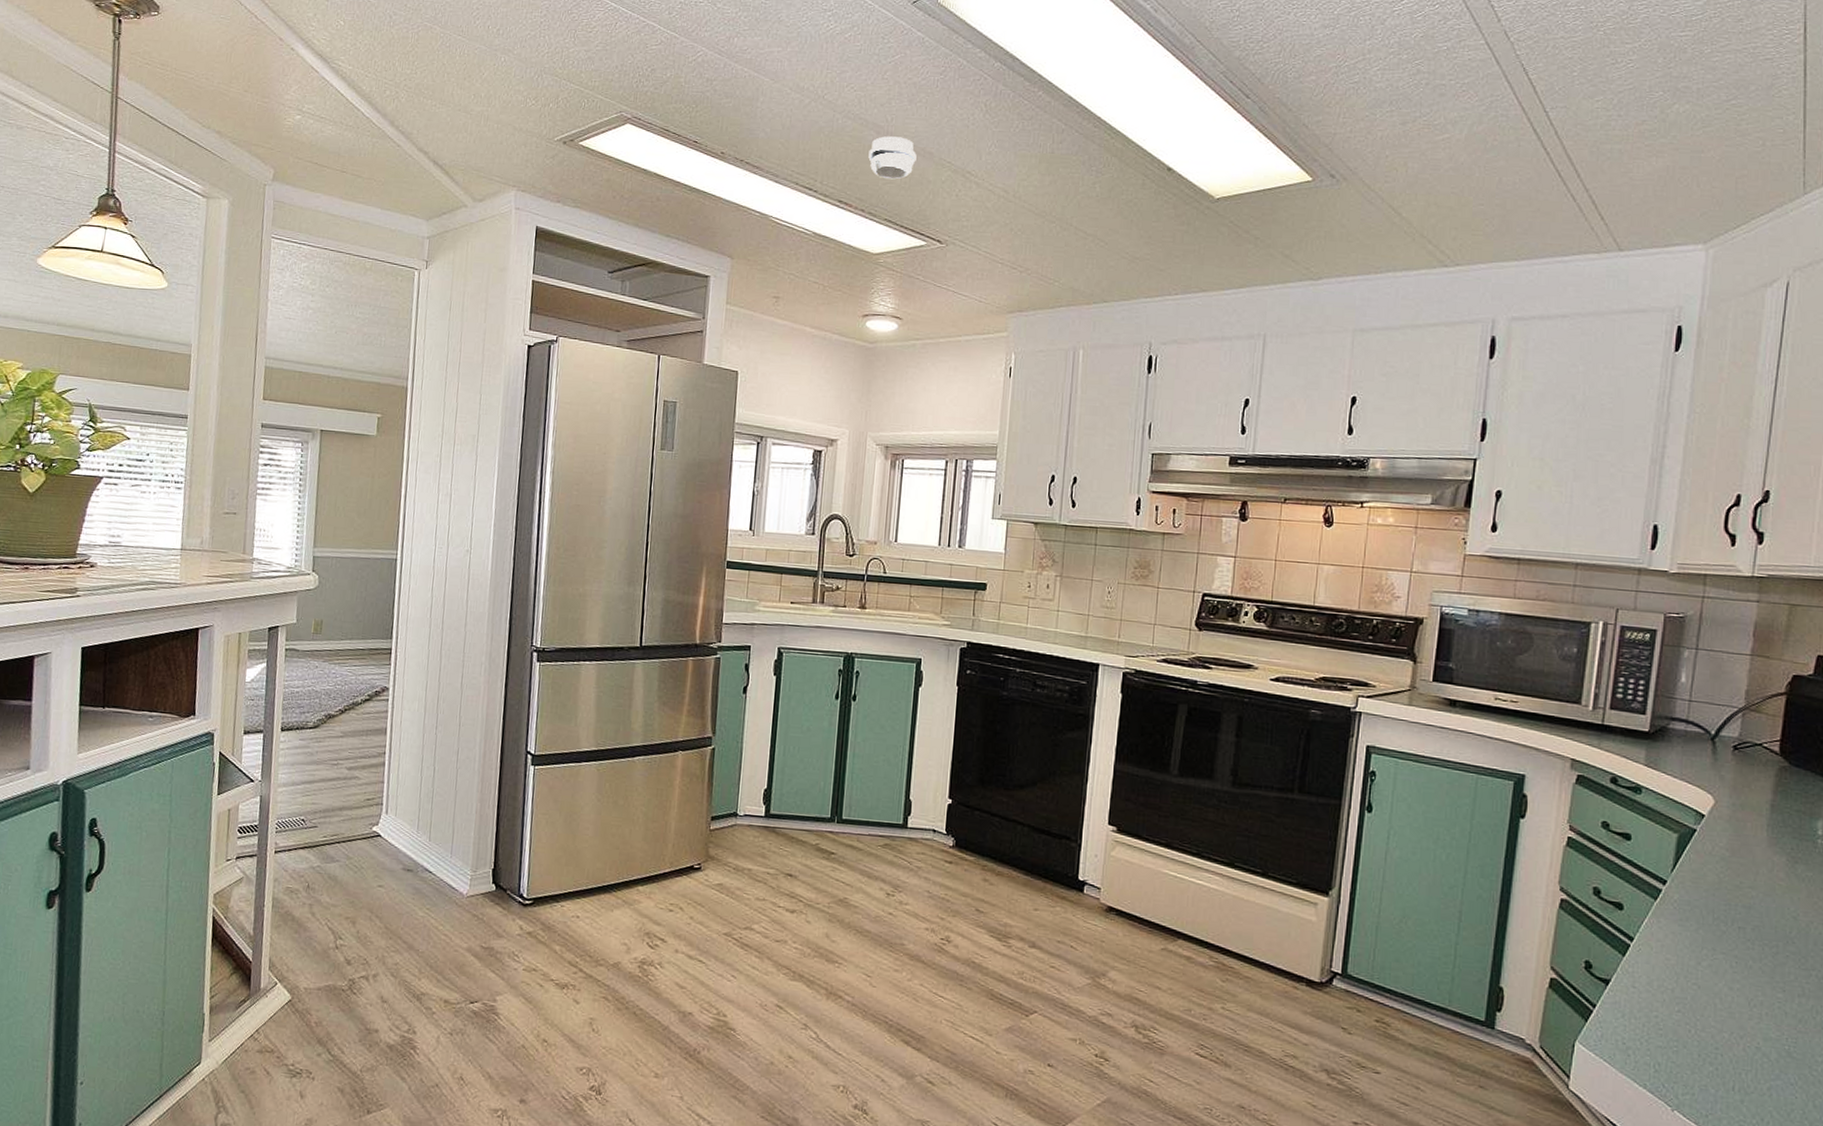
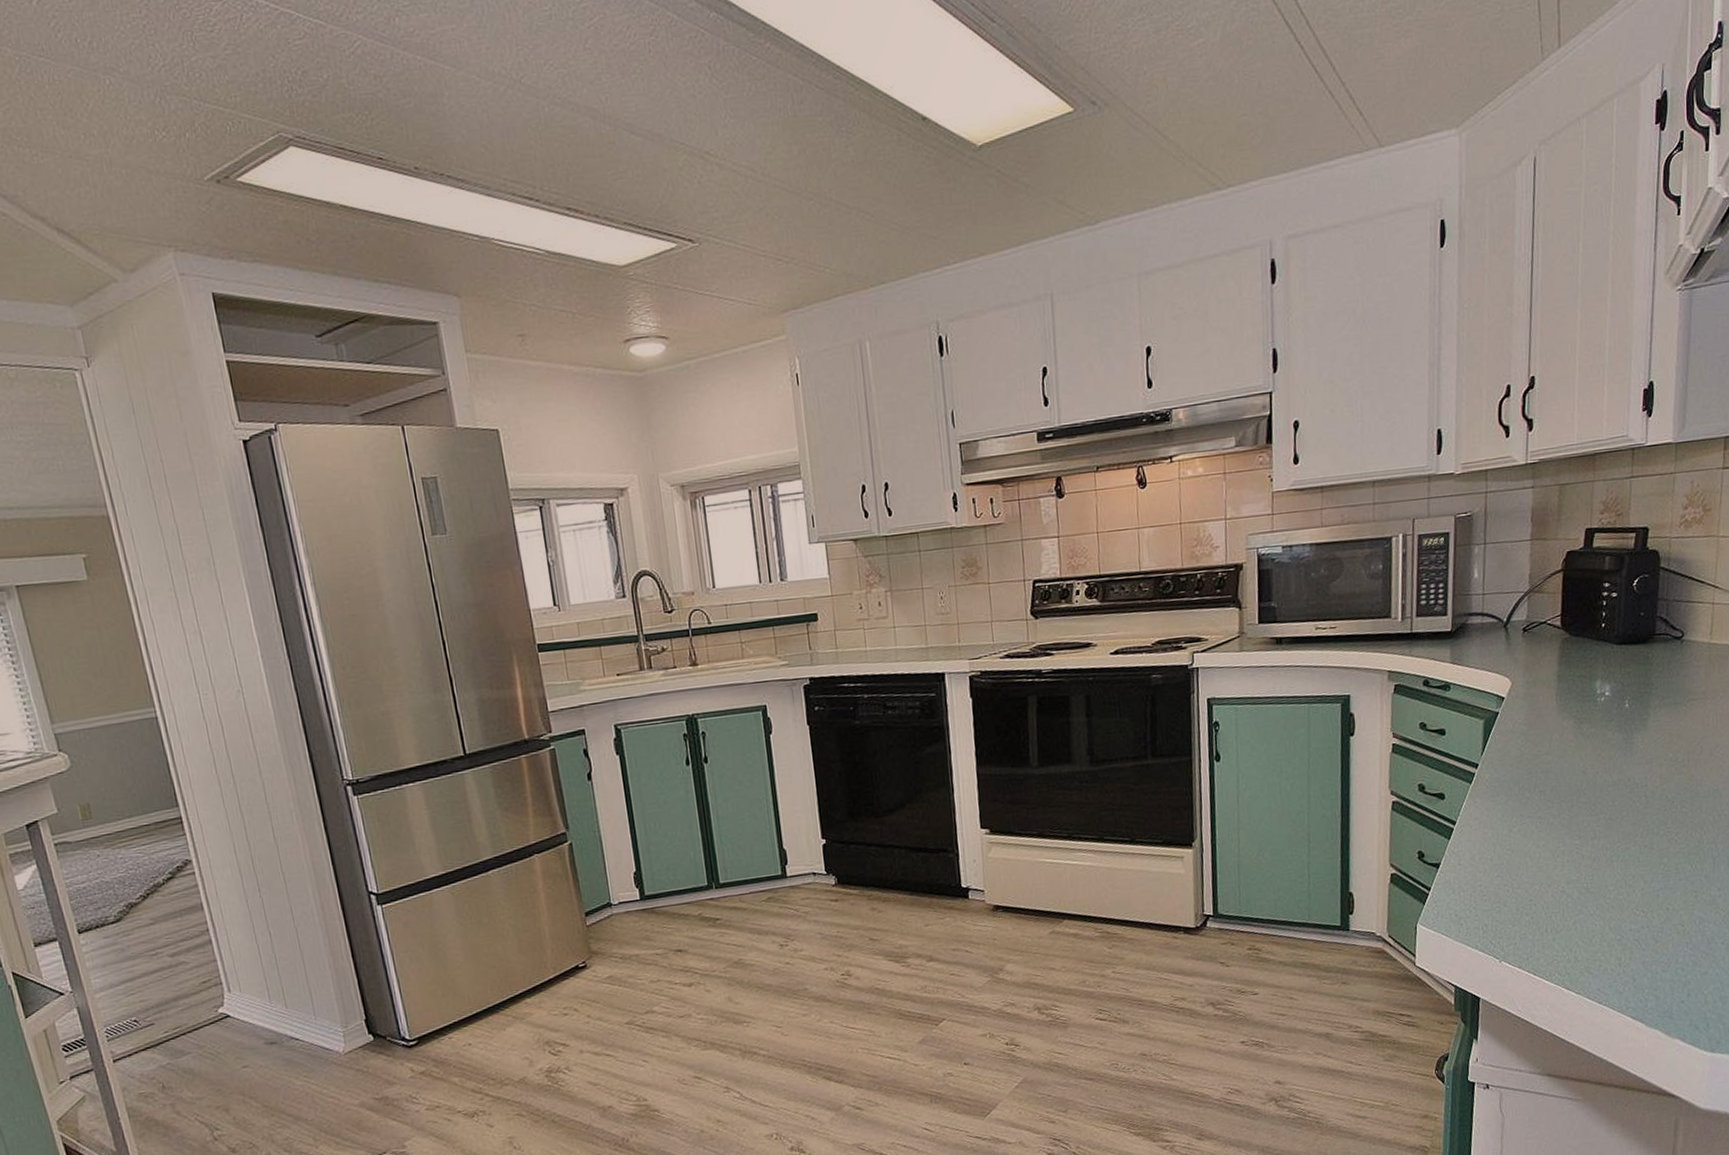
smoke detector: present [868,136,917,180] -> none [588,119,645,174]

